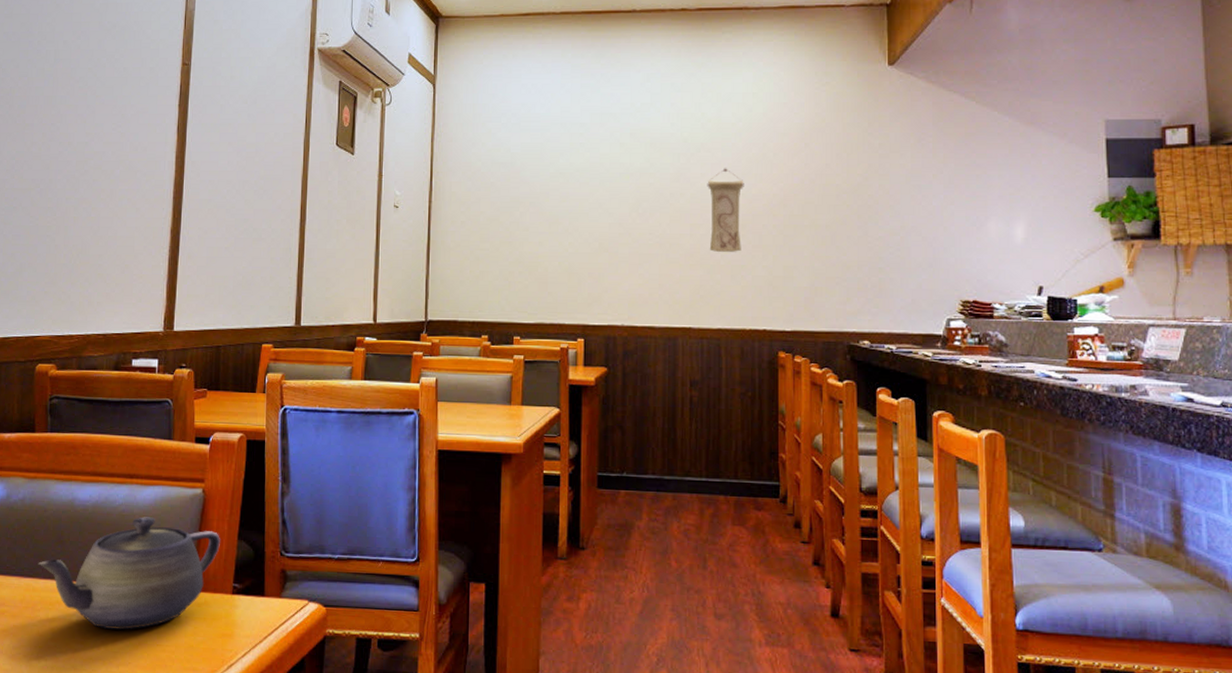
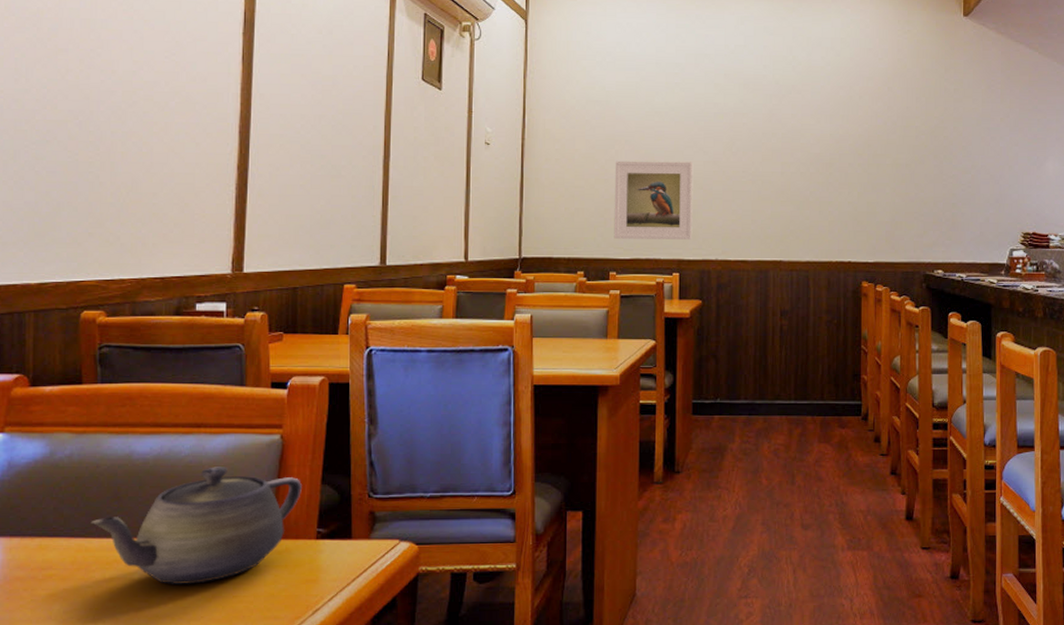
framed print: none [518,223,599,304] -> present [614,160,694,240]
wall scroll: present [707,168,744,252] -> none [797,109,832,189]

